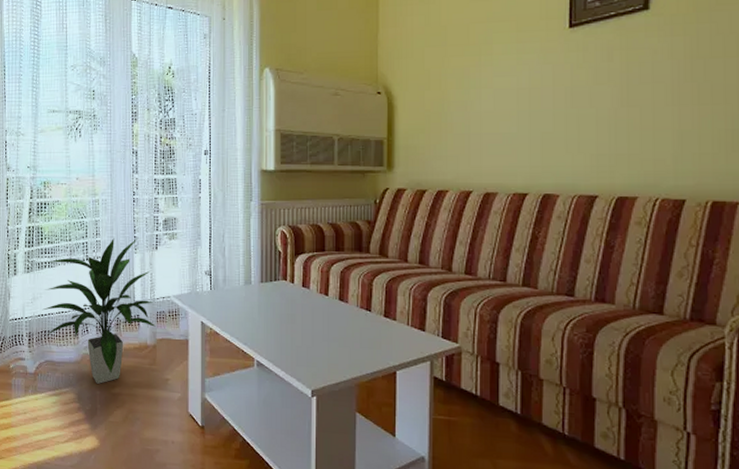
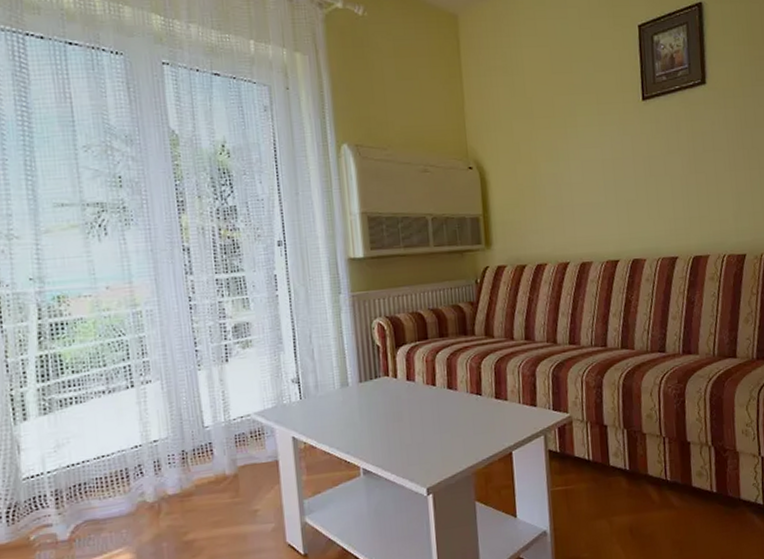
indoor plant: present [42,237,156,384] -> none [72,351,235,535]

